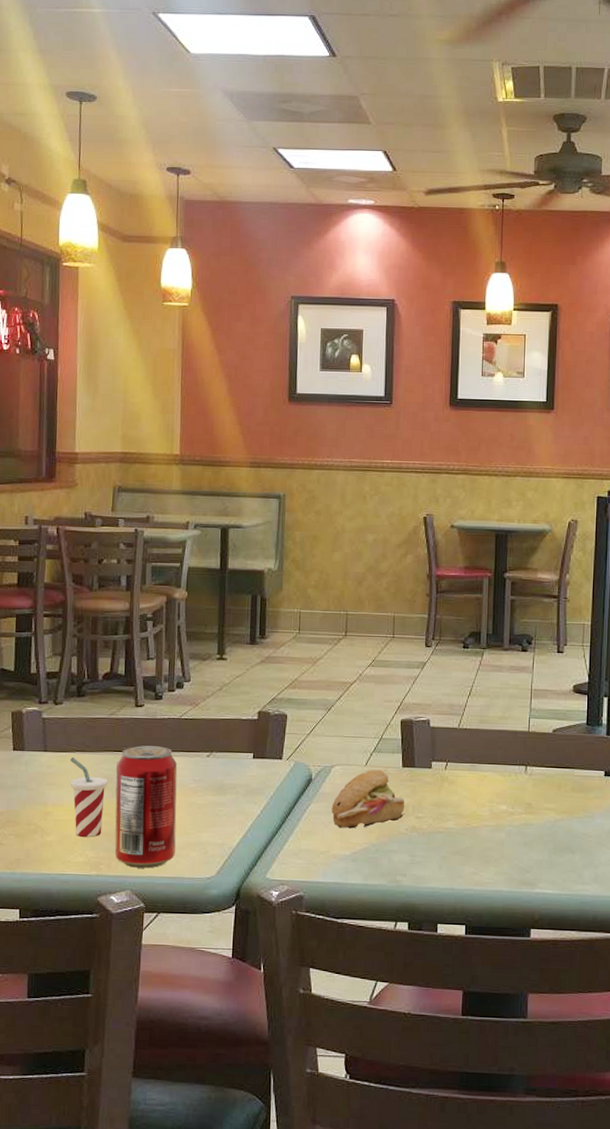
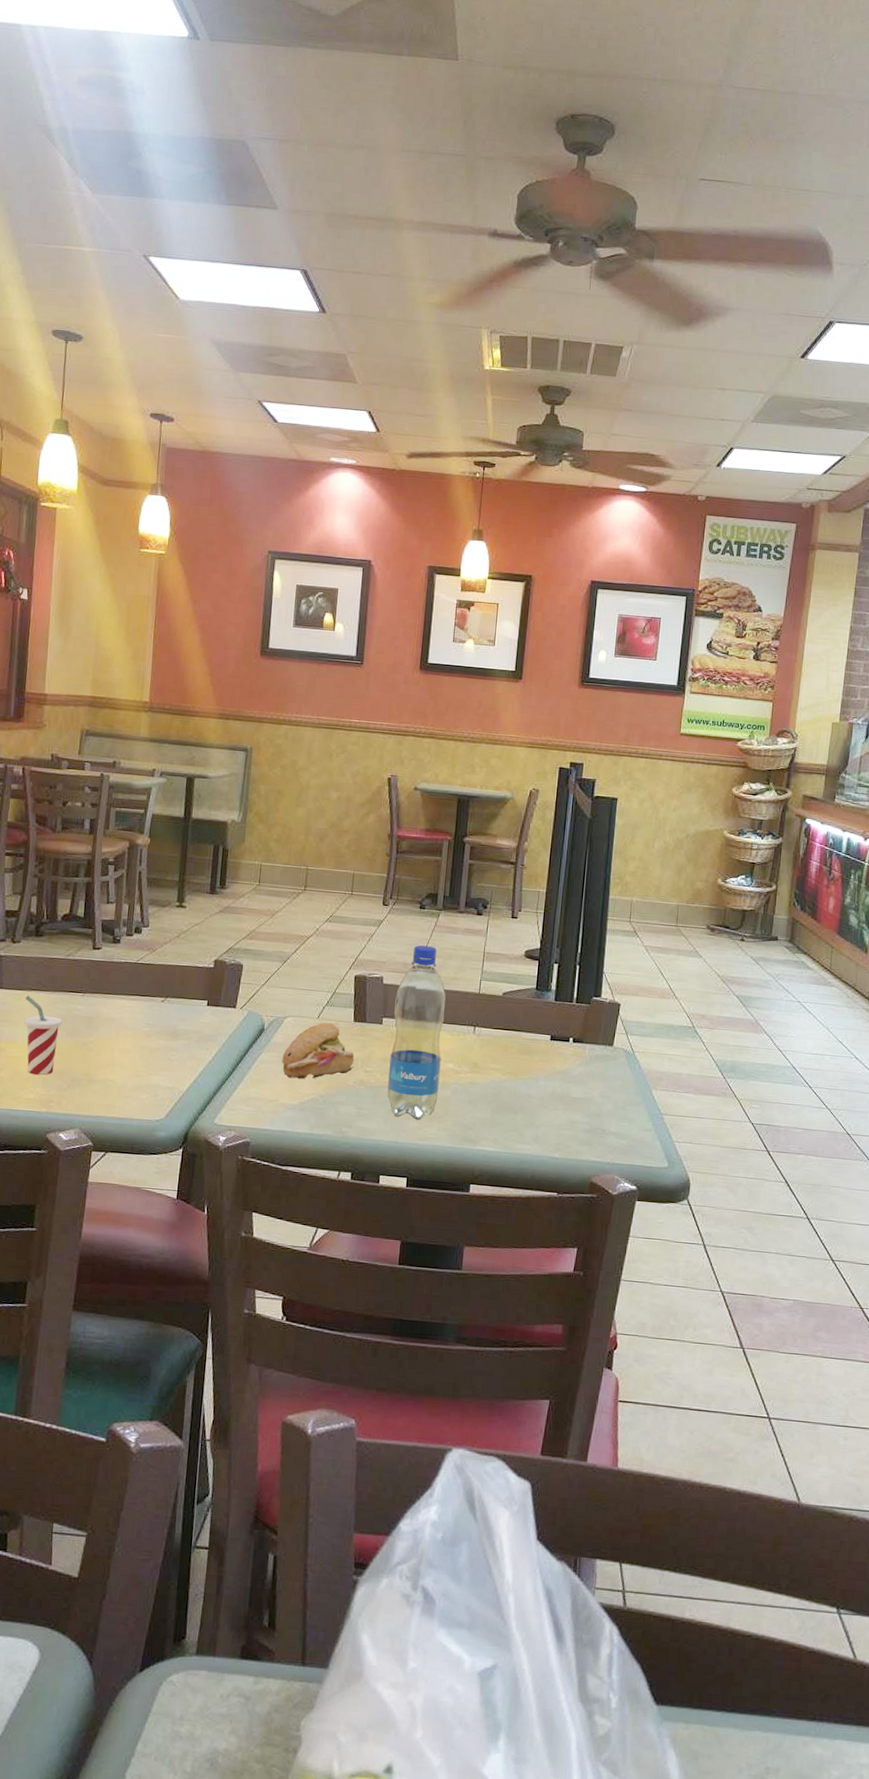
soda can: present [114,746,178,868] -> none [65,987,132,1108]
bottle: none [440,686,496,865] -> present [387,945,447,1120]

